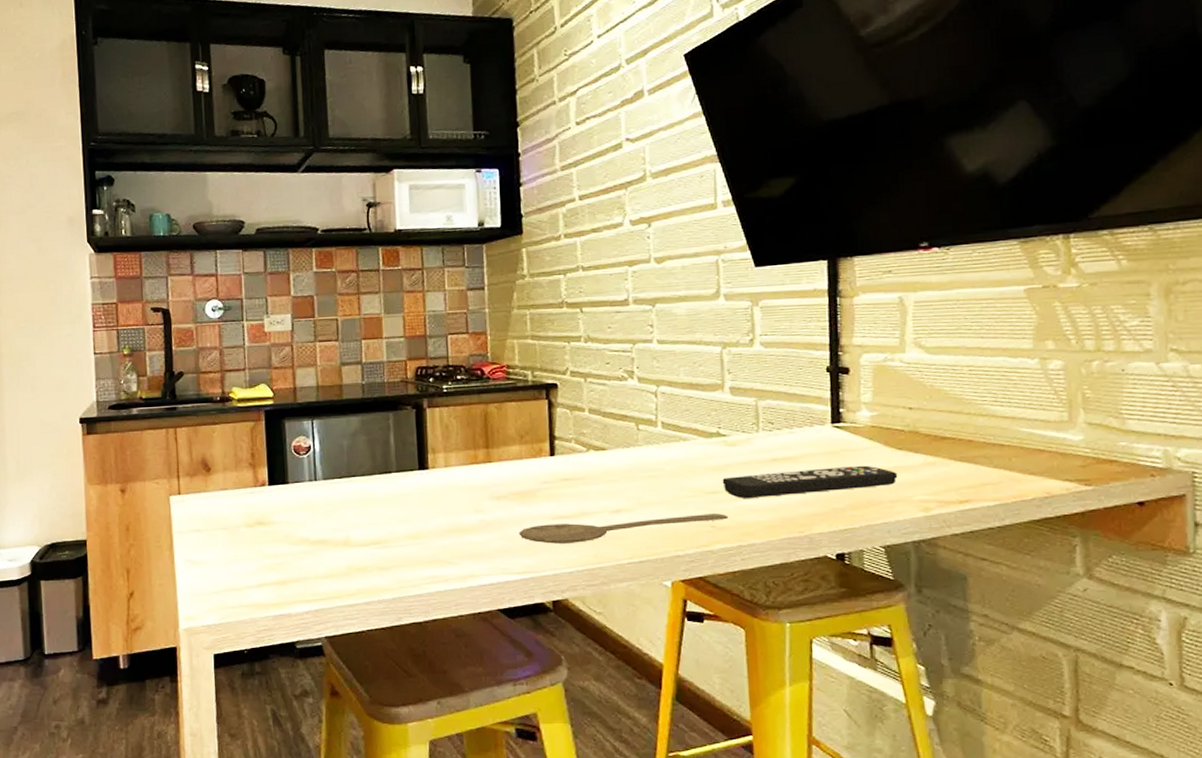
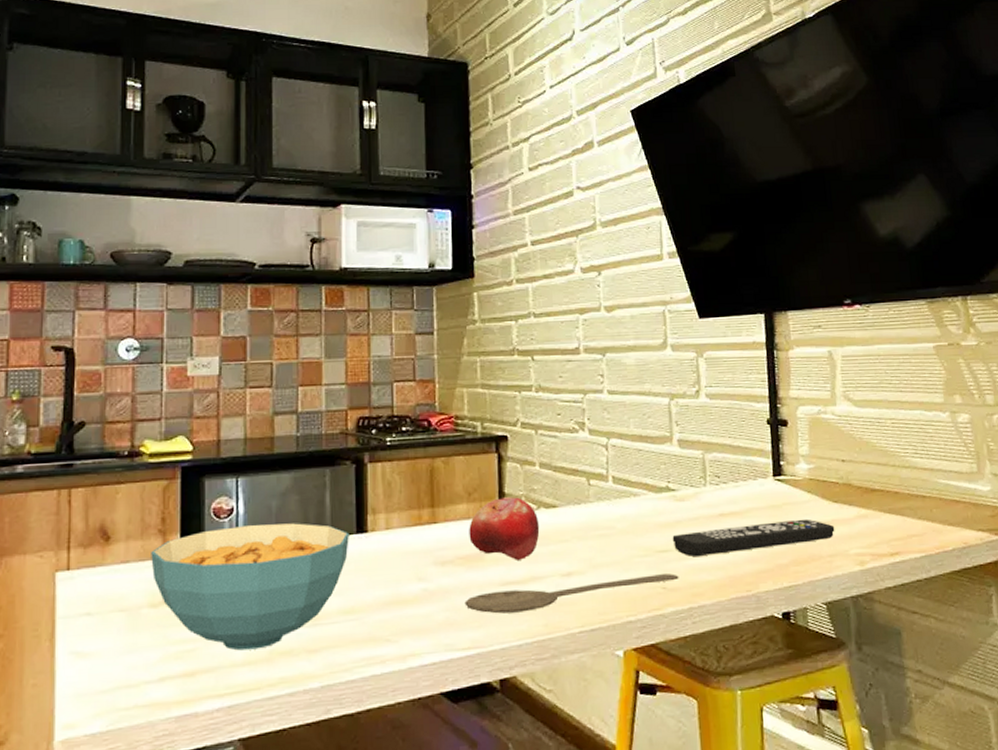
cereal bowl: none [244,460,413,565] -> present [151,523,349,651]
fruit: none [521,440,590,497] -> present [469,497,540,560]

